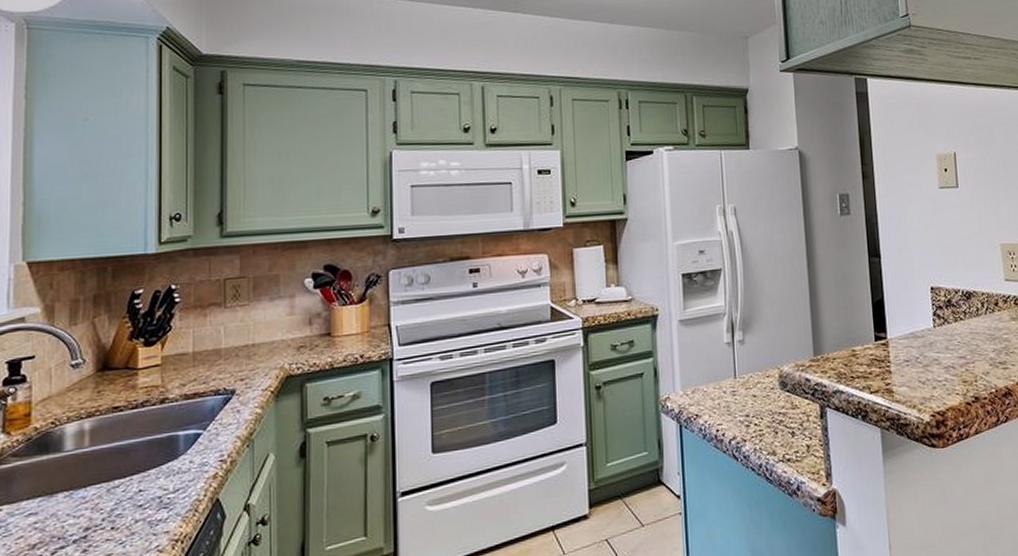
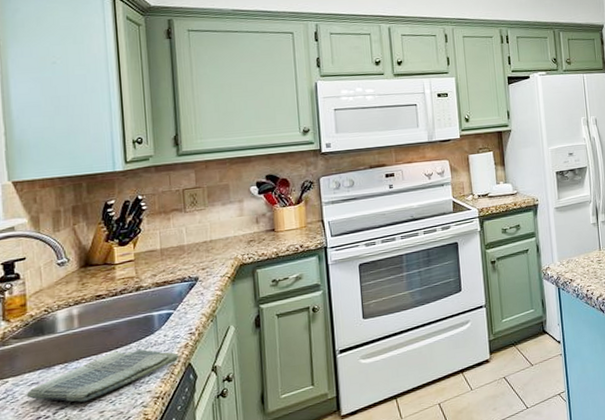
dish towel: none [21,477,206,541] -> present [26,349,180,402]

